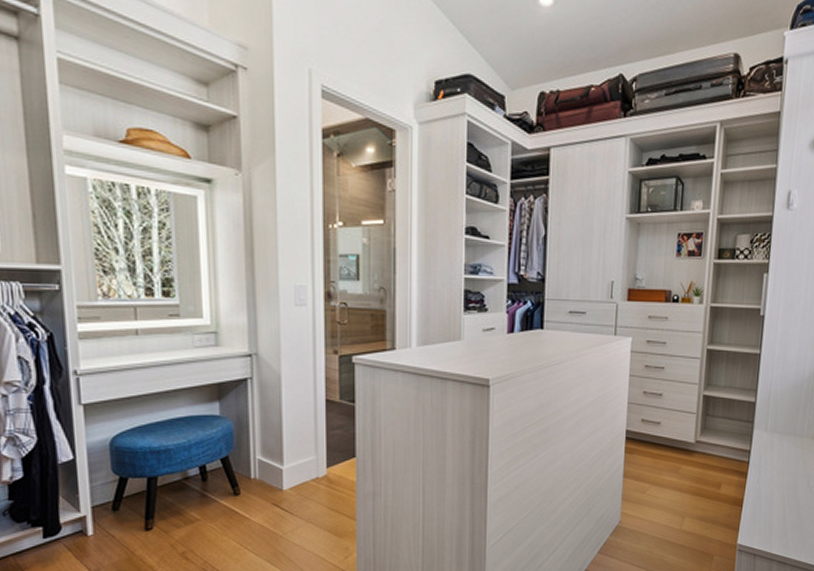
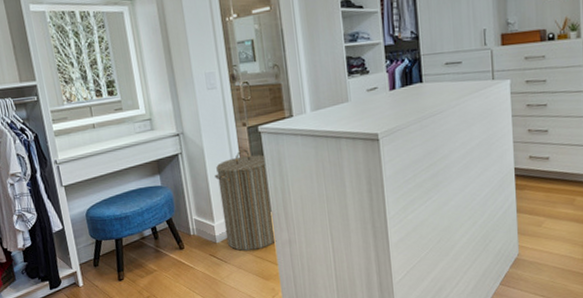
laundry hamper: none [291,381,358,502] -> present [215,149,277,251]

